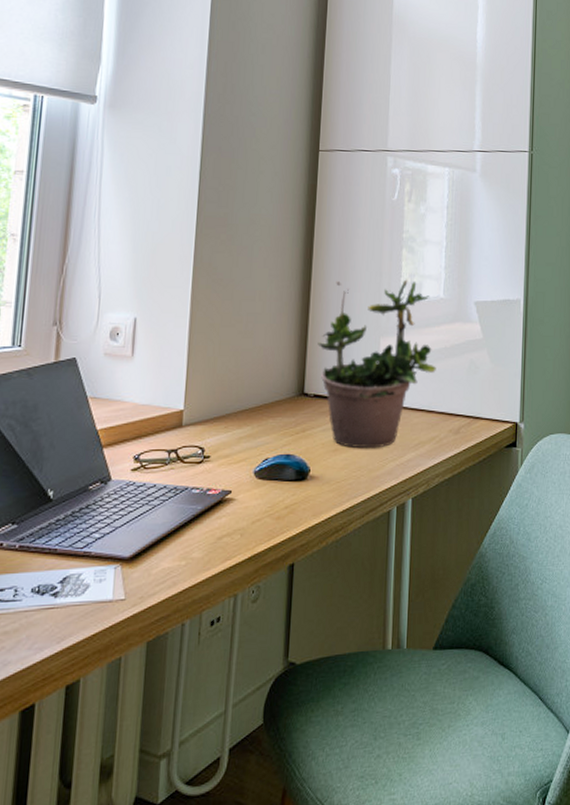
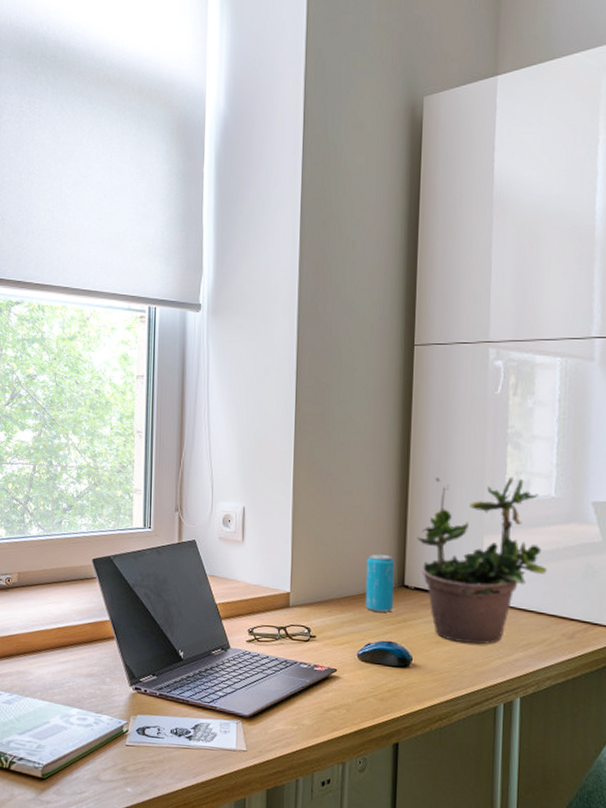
beverage can: none [263,363,296,423] -> present [365,554,395,612]

